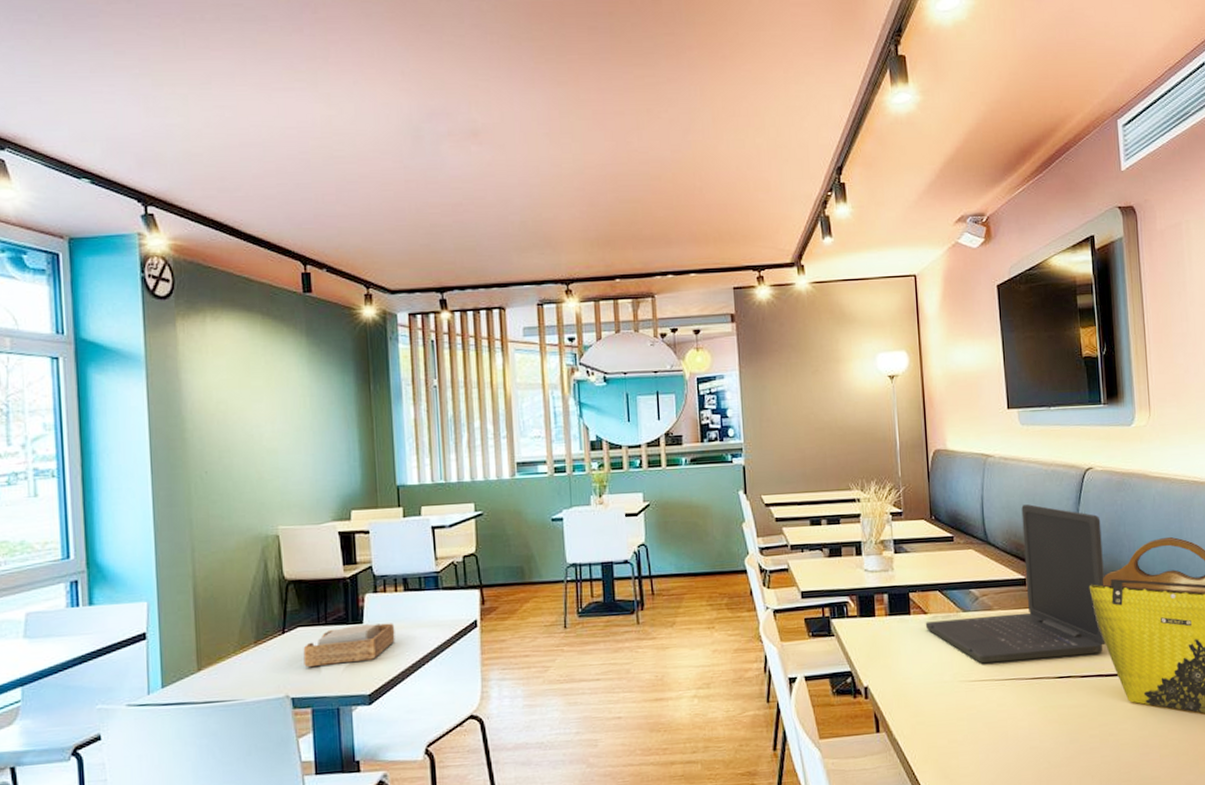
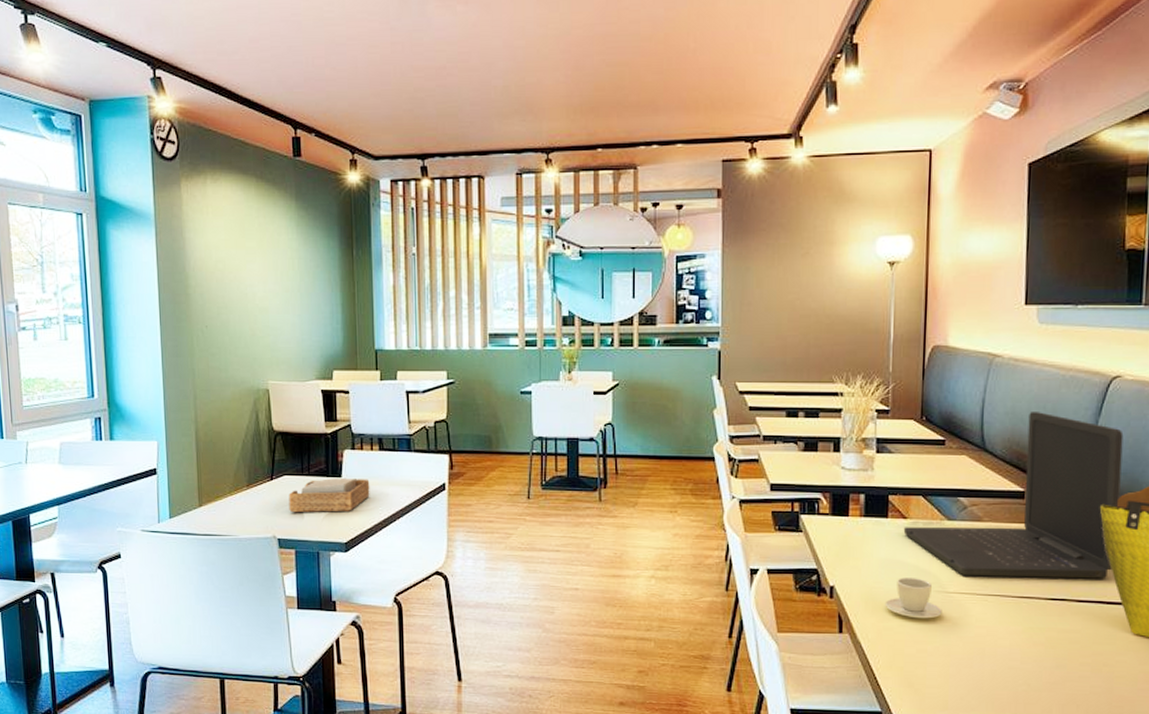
teacup: none [915,670,967,710] -> present [885,578,942,619]

